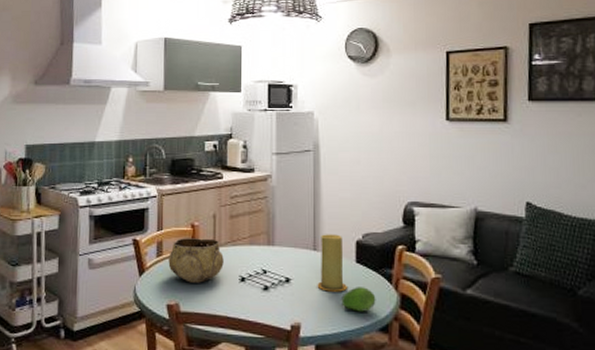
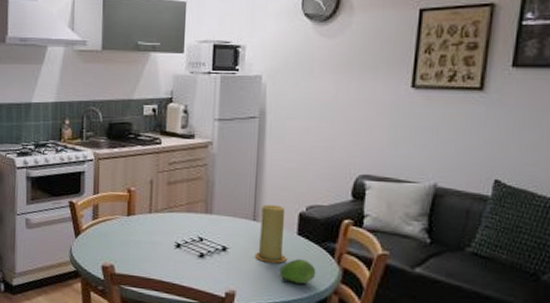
decorative bowl: present [168,238,224,283] -> none [104,202,160,247]

